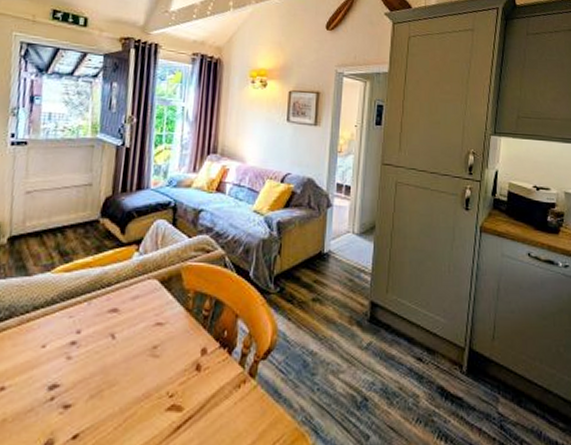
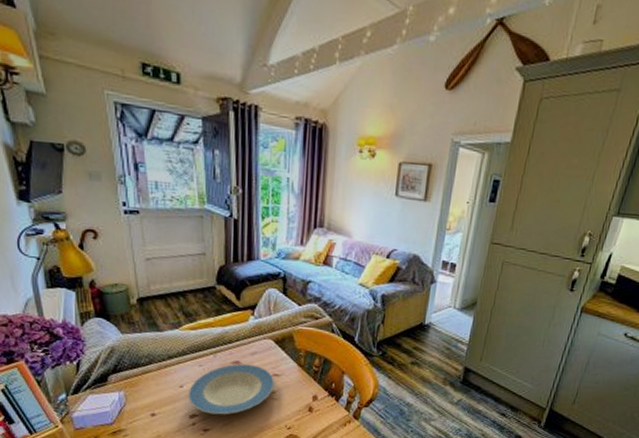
plate: none [49,311,157,383] -> present [187,363,274,415]

